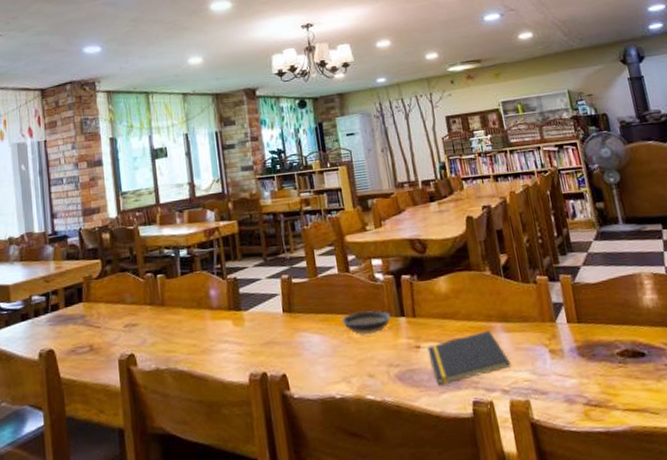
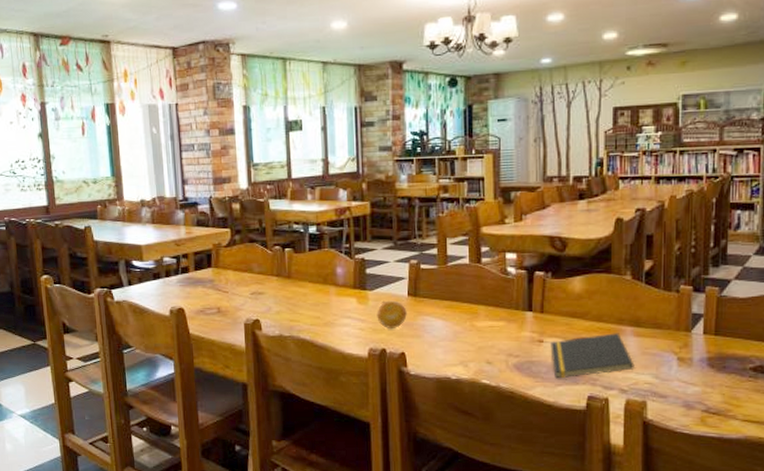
fruit: none [254,318,284,350] -> present [377,300,407,328]
saucer: present [342,310,391,334] -> none [467,301,517,325]

